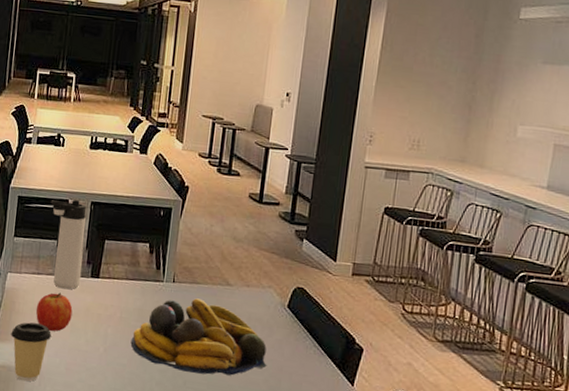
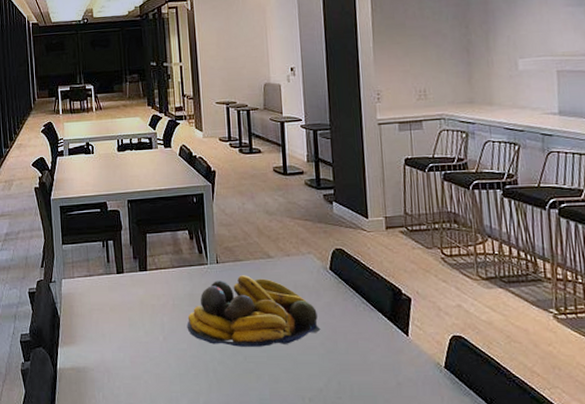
coffee cup: present [11,322,51,382] -> none [74,323,112,380]
apple: present [35,292,73,332] -> none [93,290,128,328]
thermos bottle: present [50,199,87,290] -> none [90,200,131,286]

